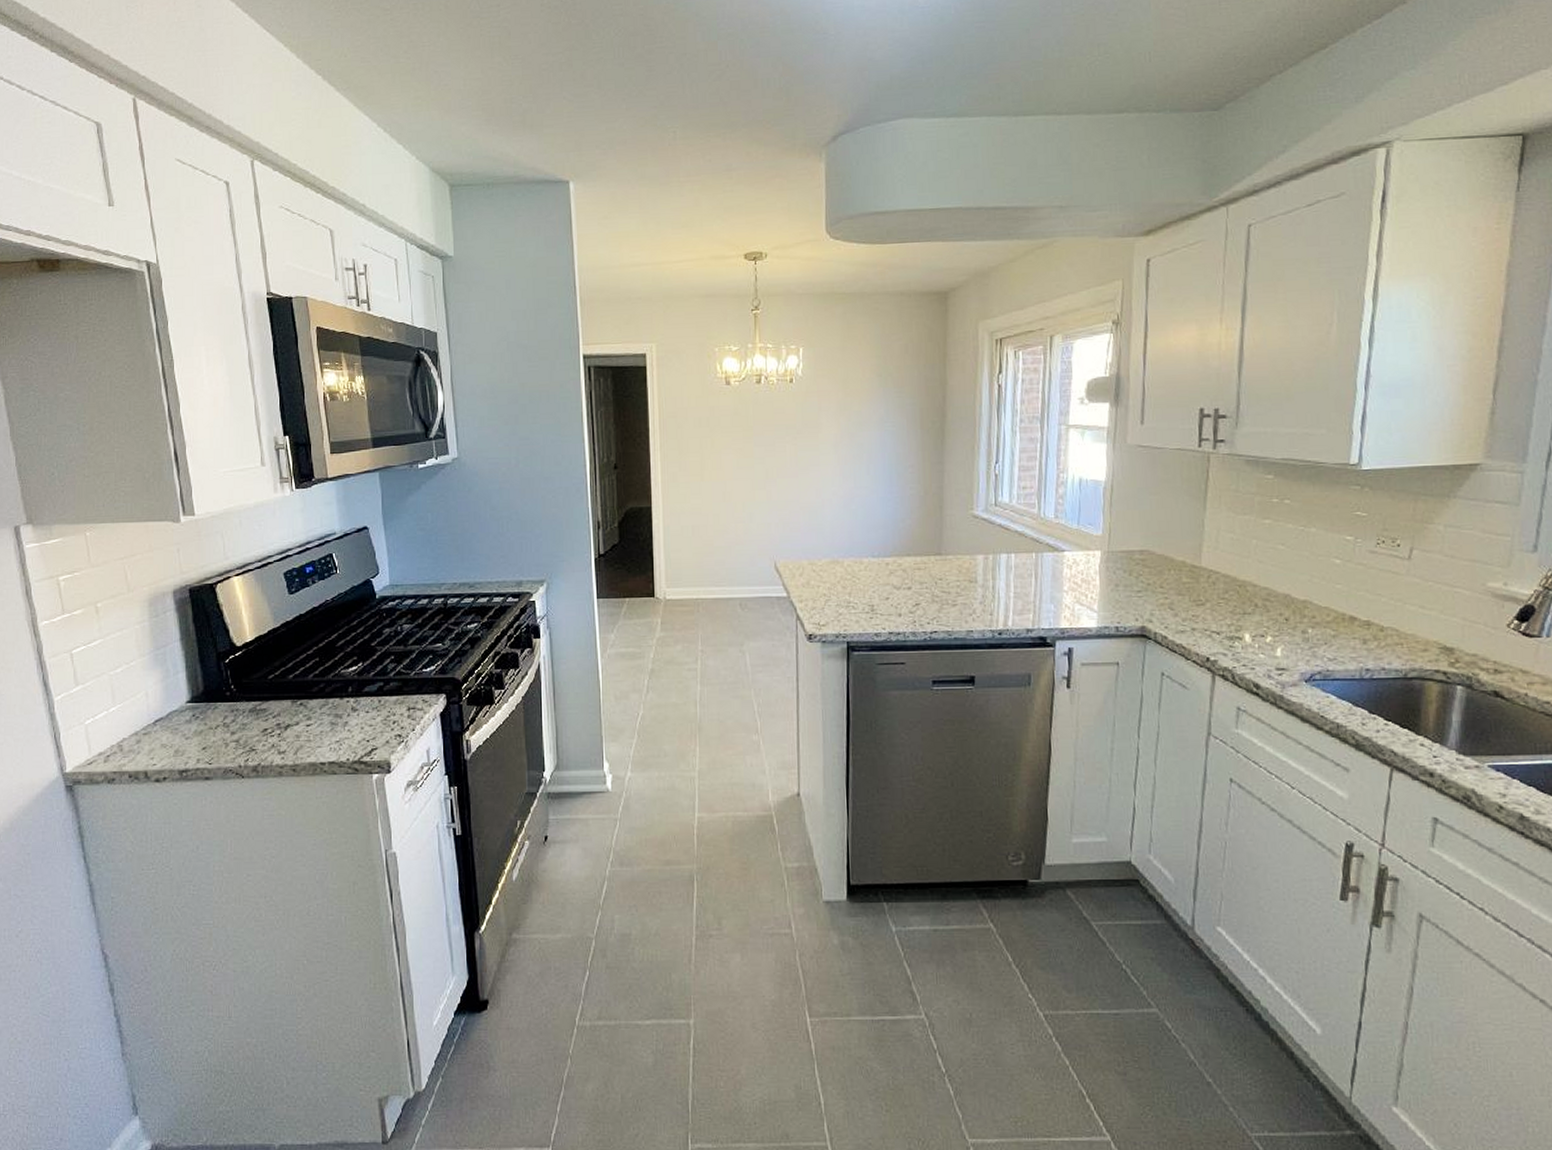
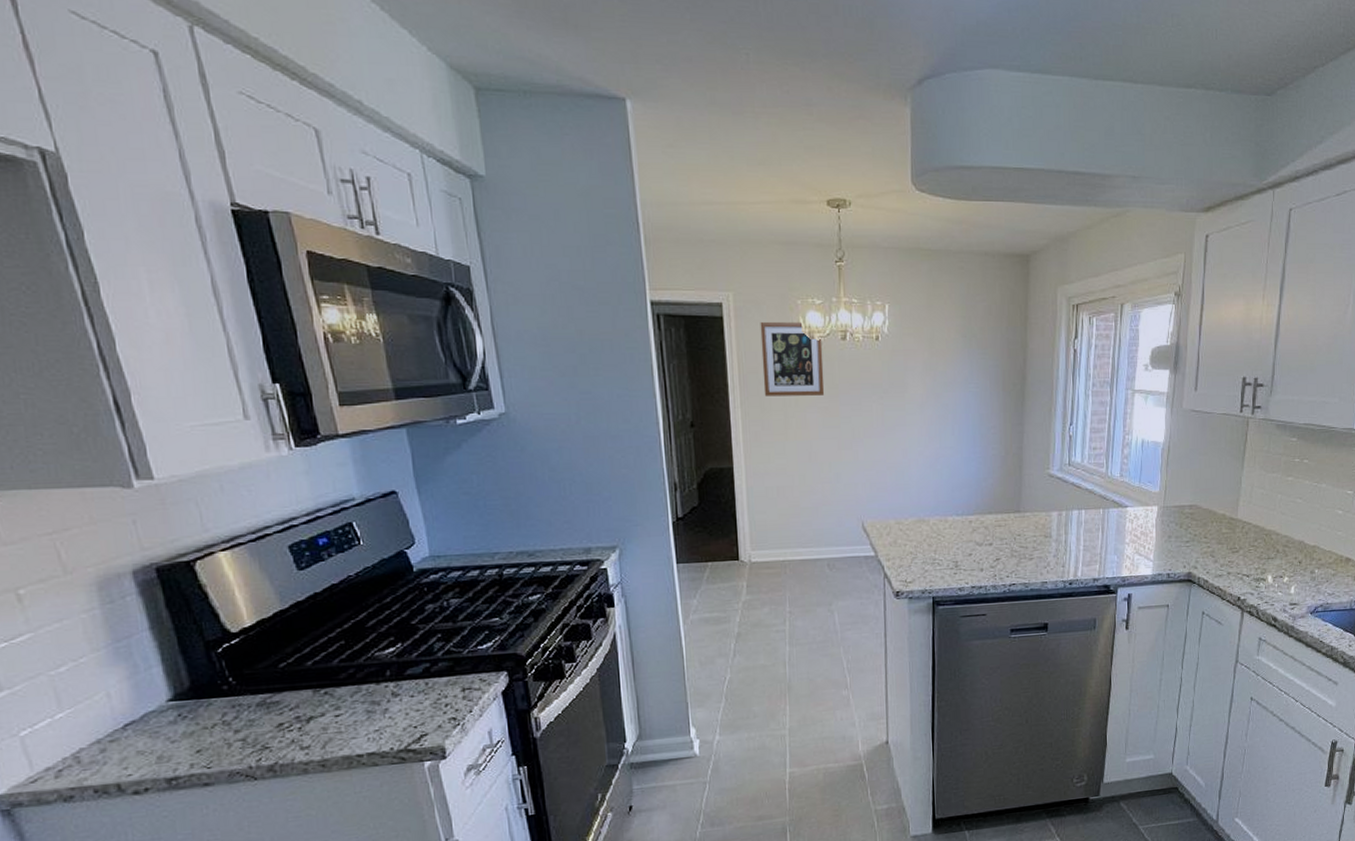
wall art: none [680,368,739,439] -> present [760,322,825,397]

